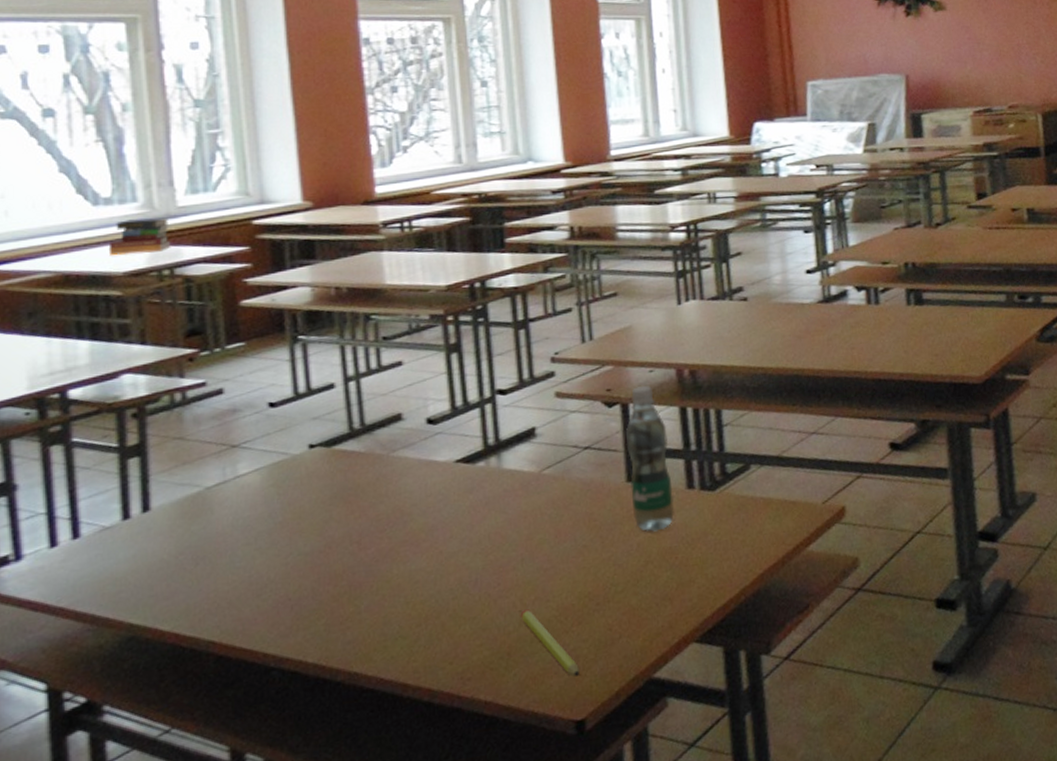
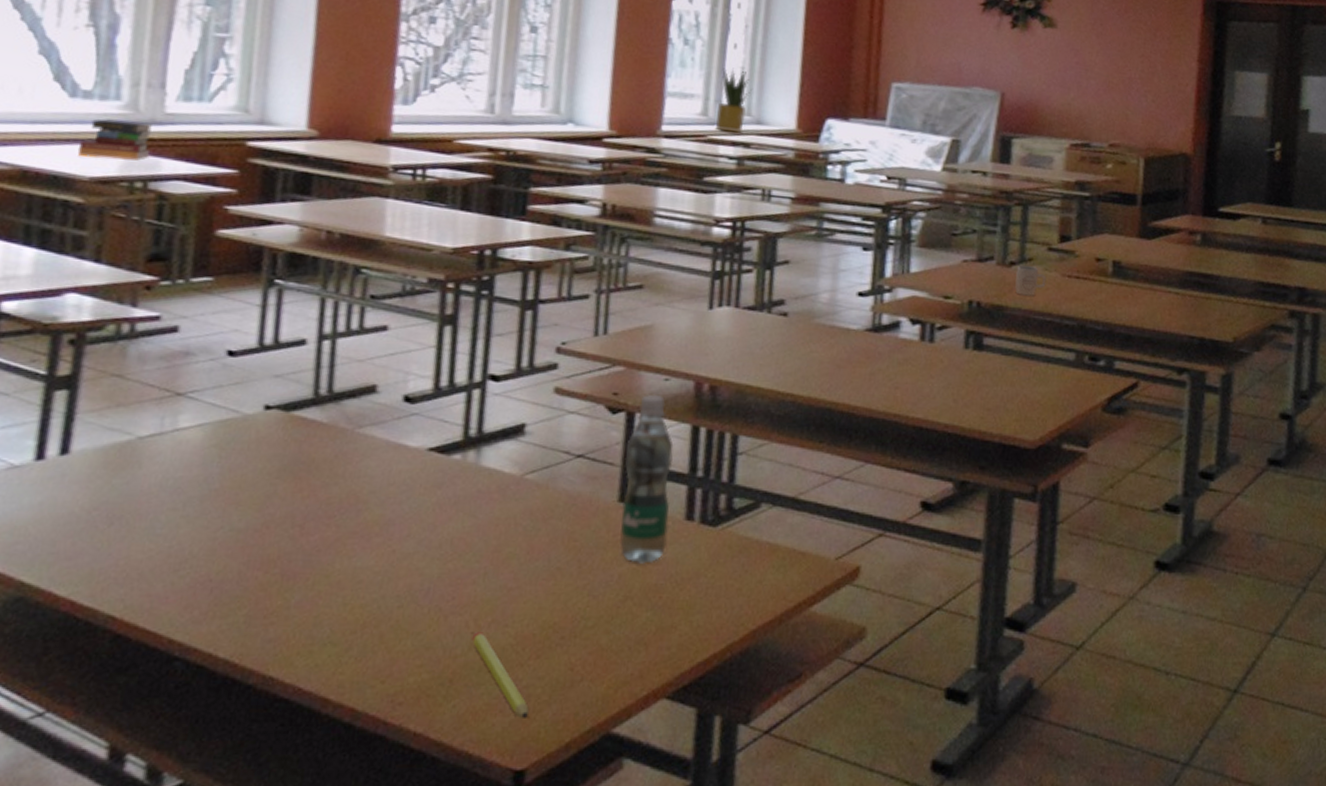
planter: none [655,90,684,148] -> present [716,67,752,133]
mug: none [942,224,971,252] -> present [1014,264,1047,297]

